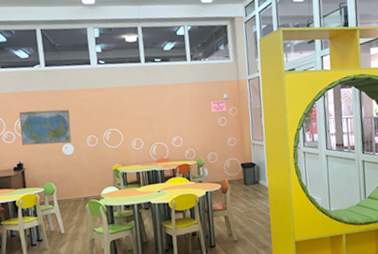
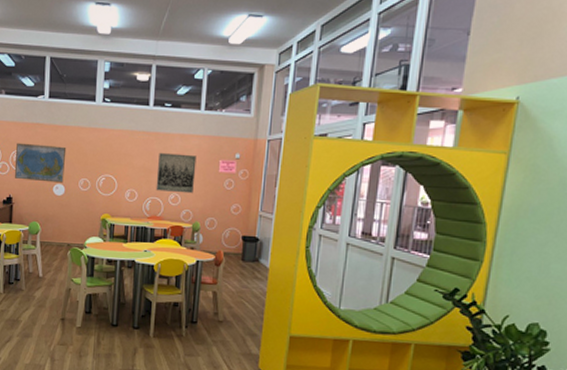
wall art: none [157,101,193,136] -> present [156,153,197,194]

